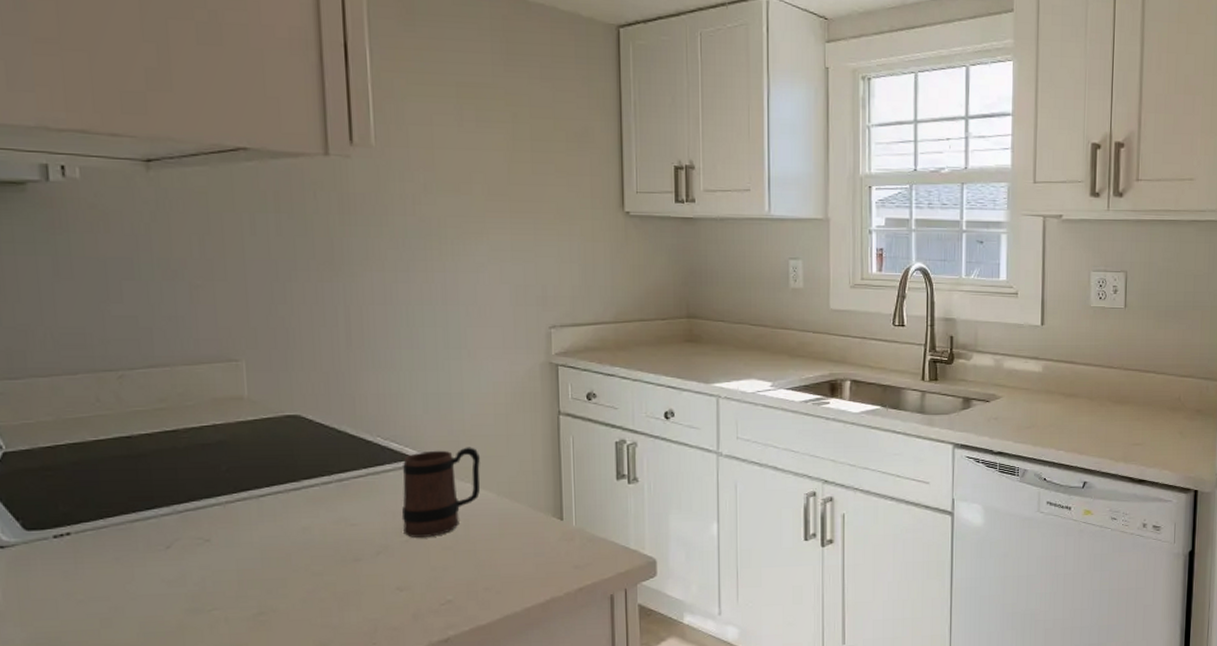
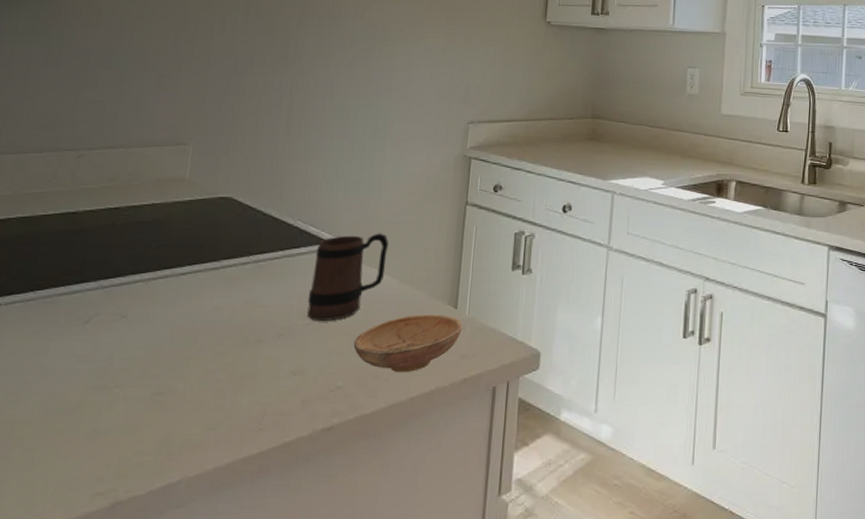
bowl: none [458,526,571,585] -> present [353,314,463,373]

